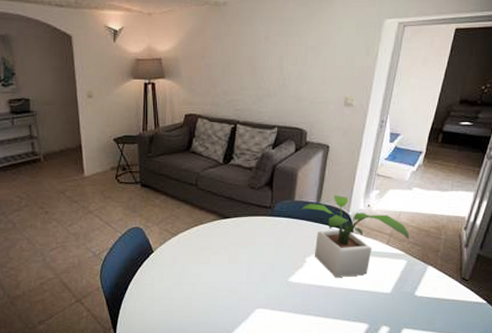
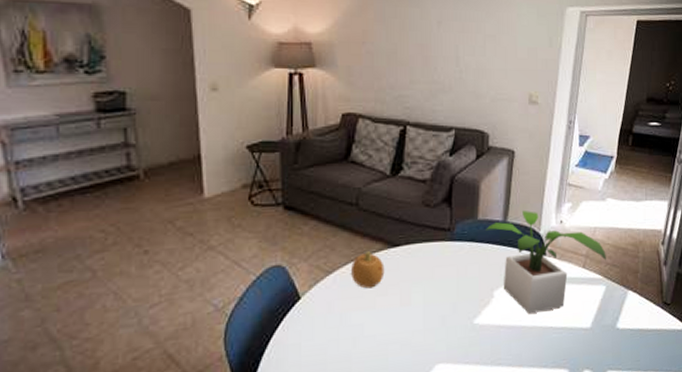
fruit: none [191,221,217,248] -> present [351,251,385,289]

